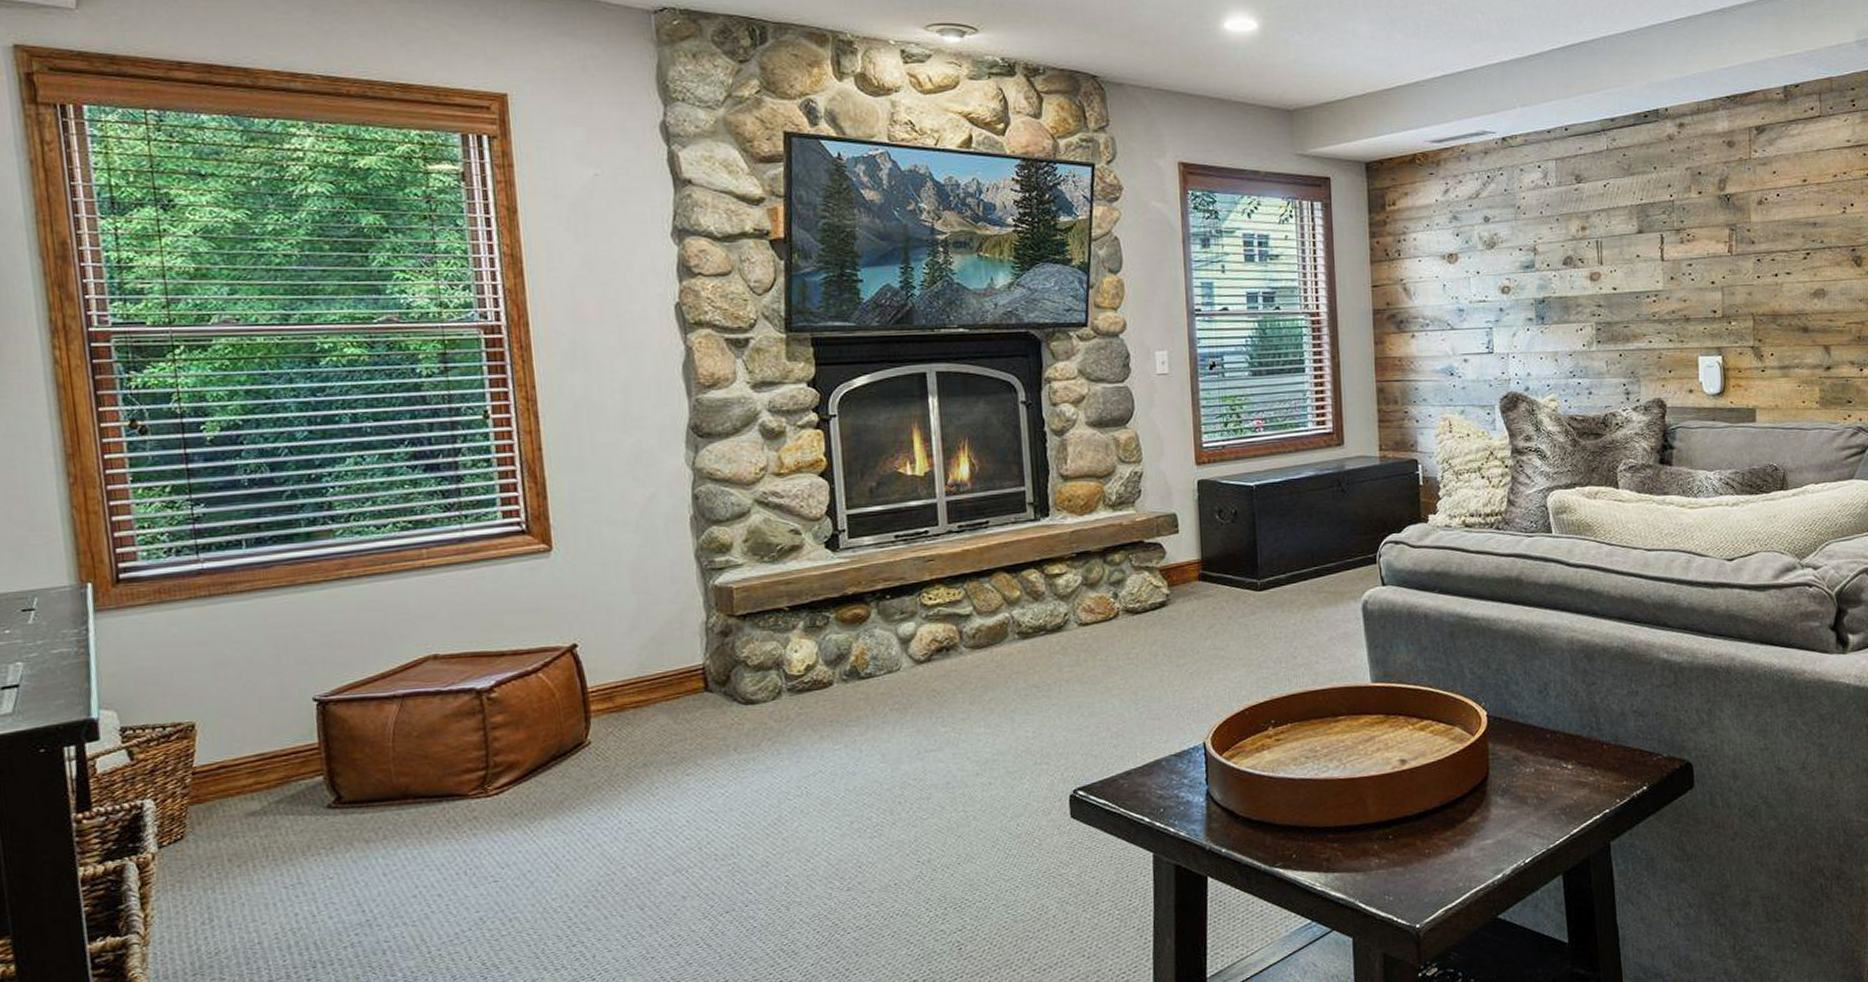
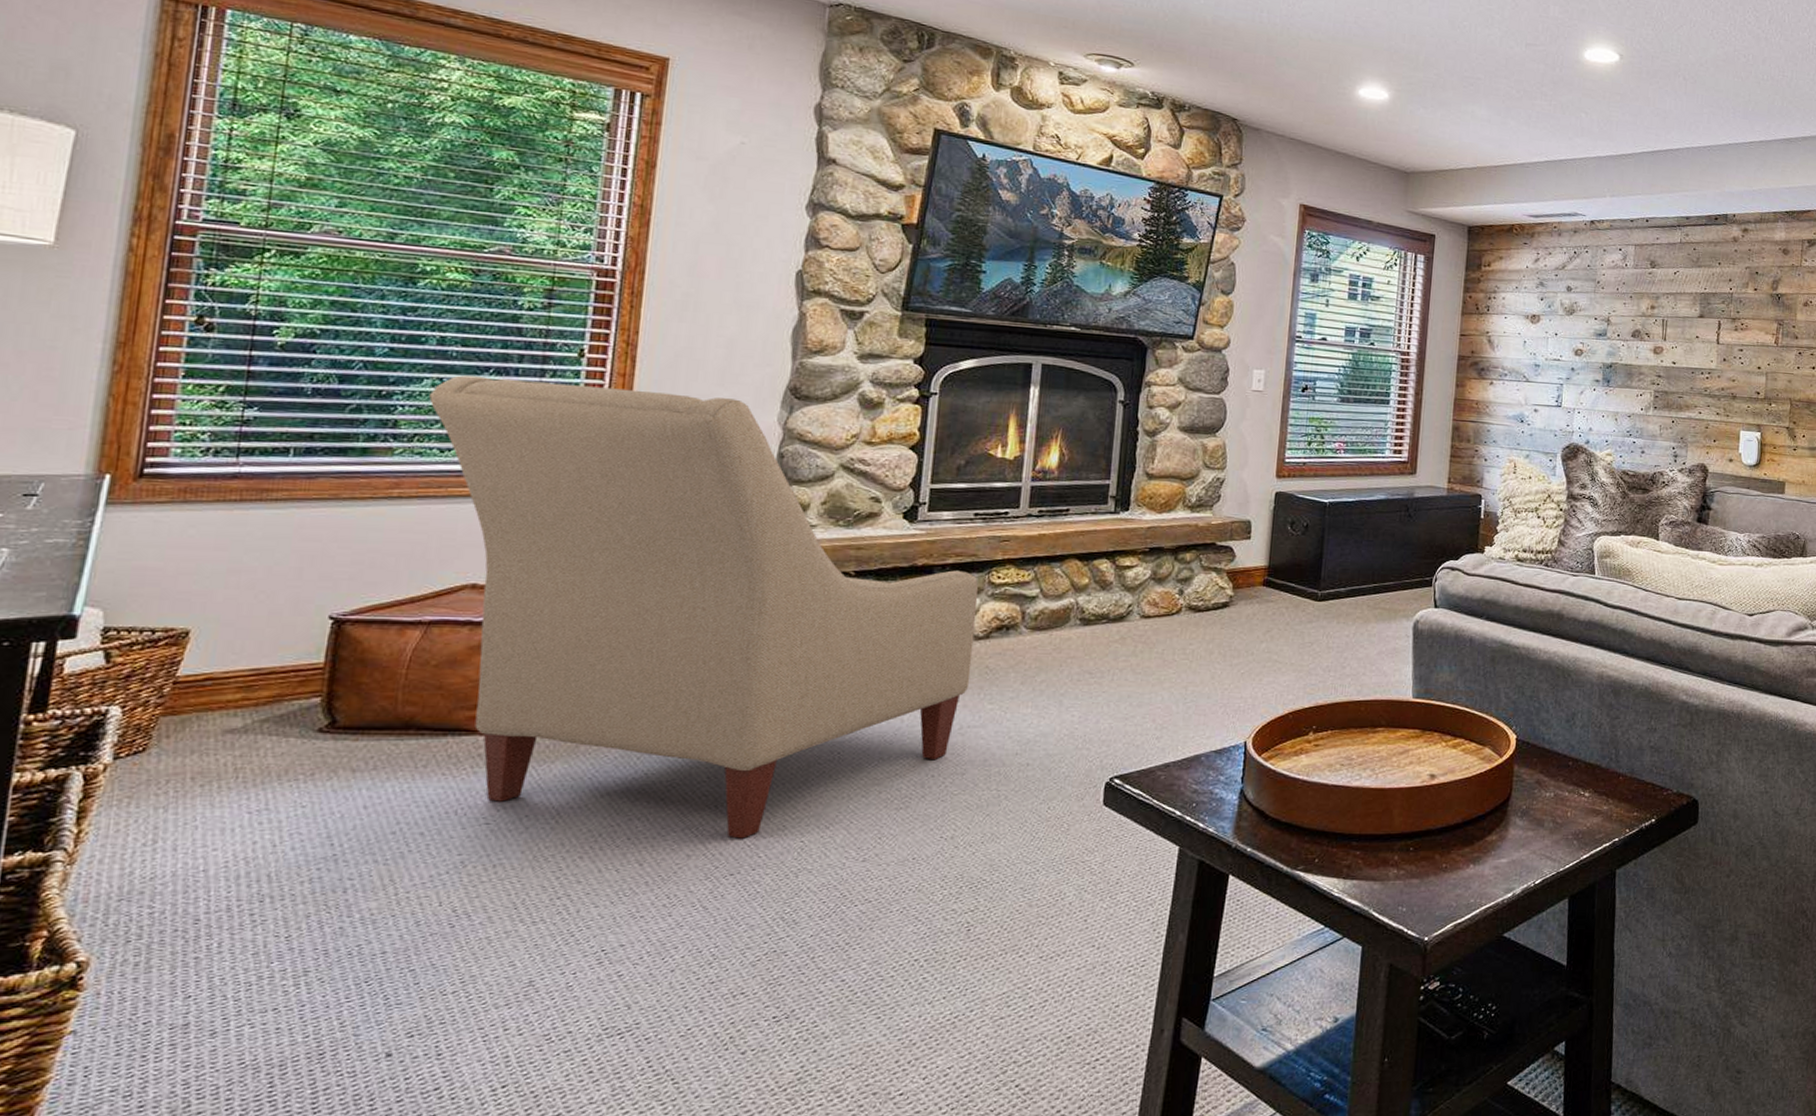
chair: none [355,444,920,878] -> present [429,375,978,839]

